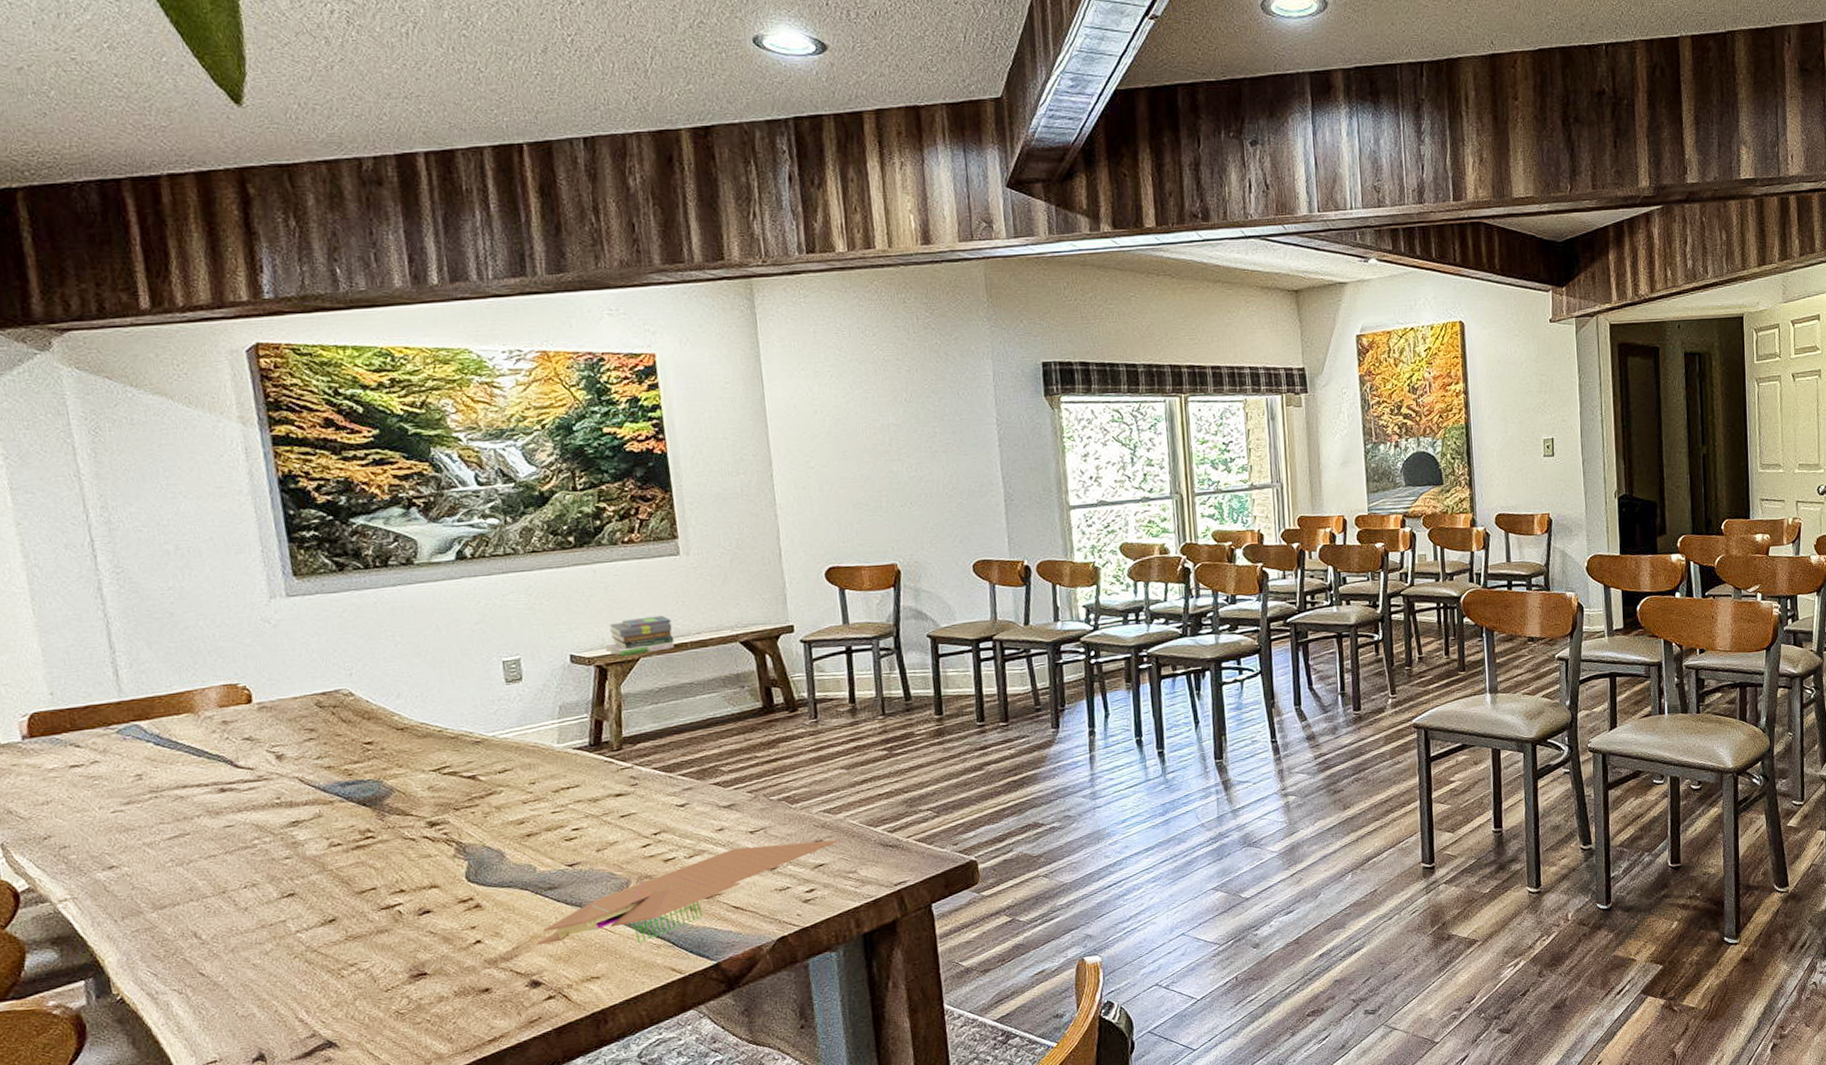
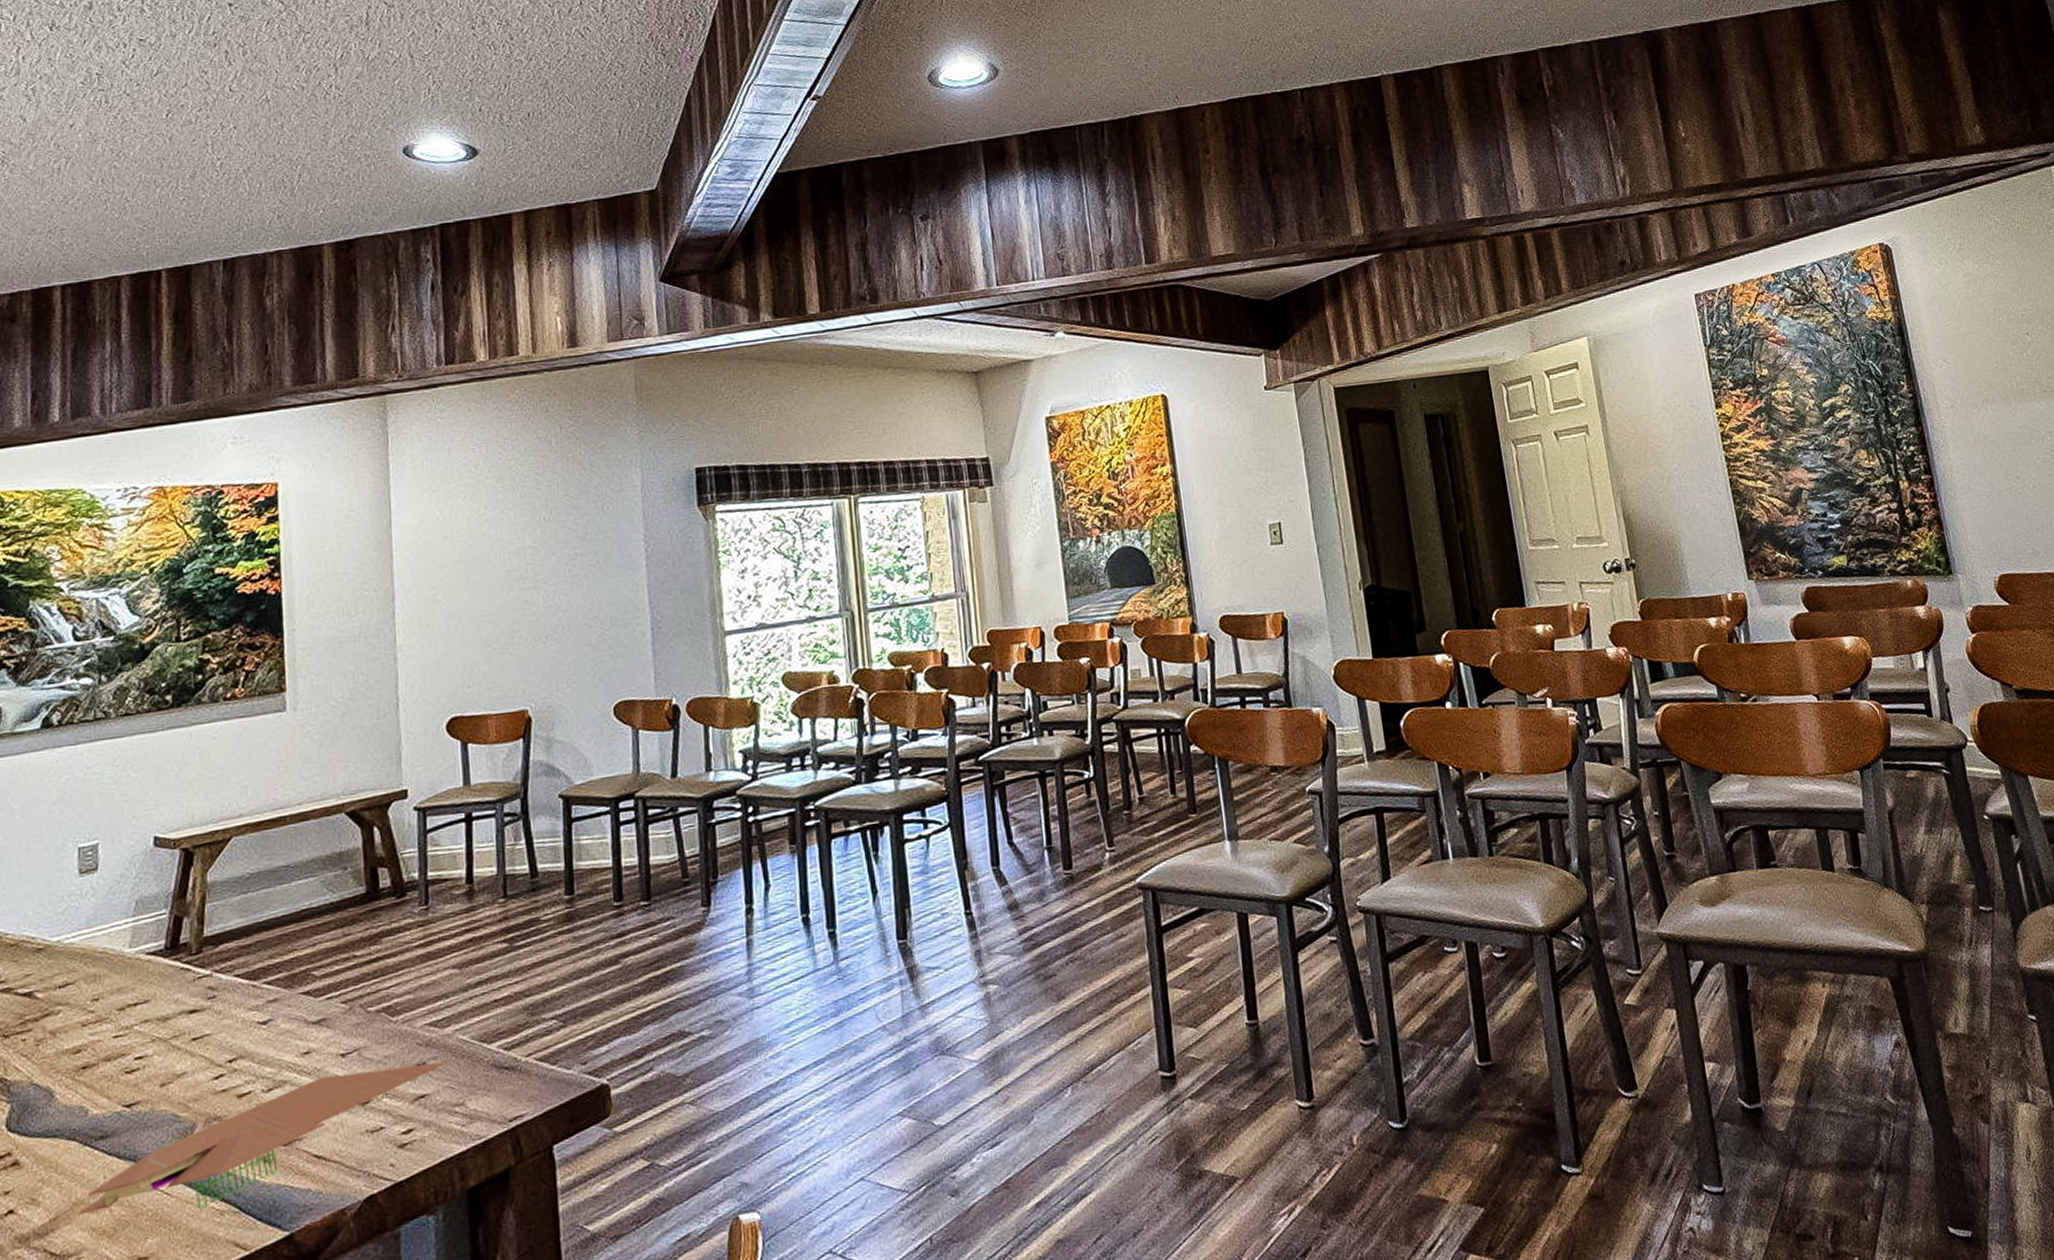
books: present [605,615,675,658] -> none [194,784,272,838]

